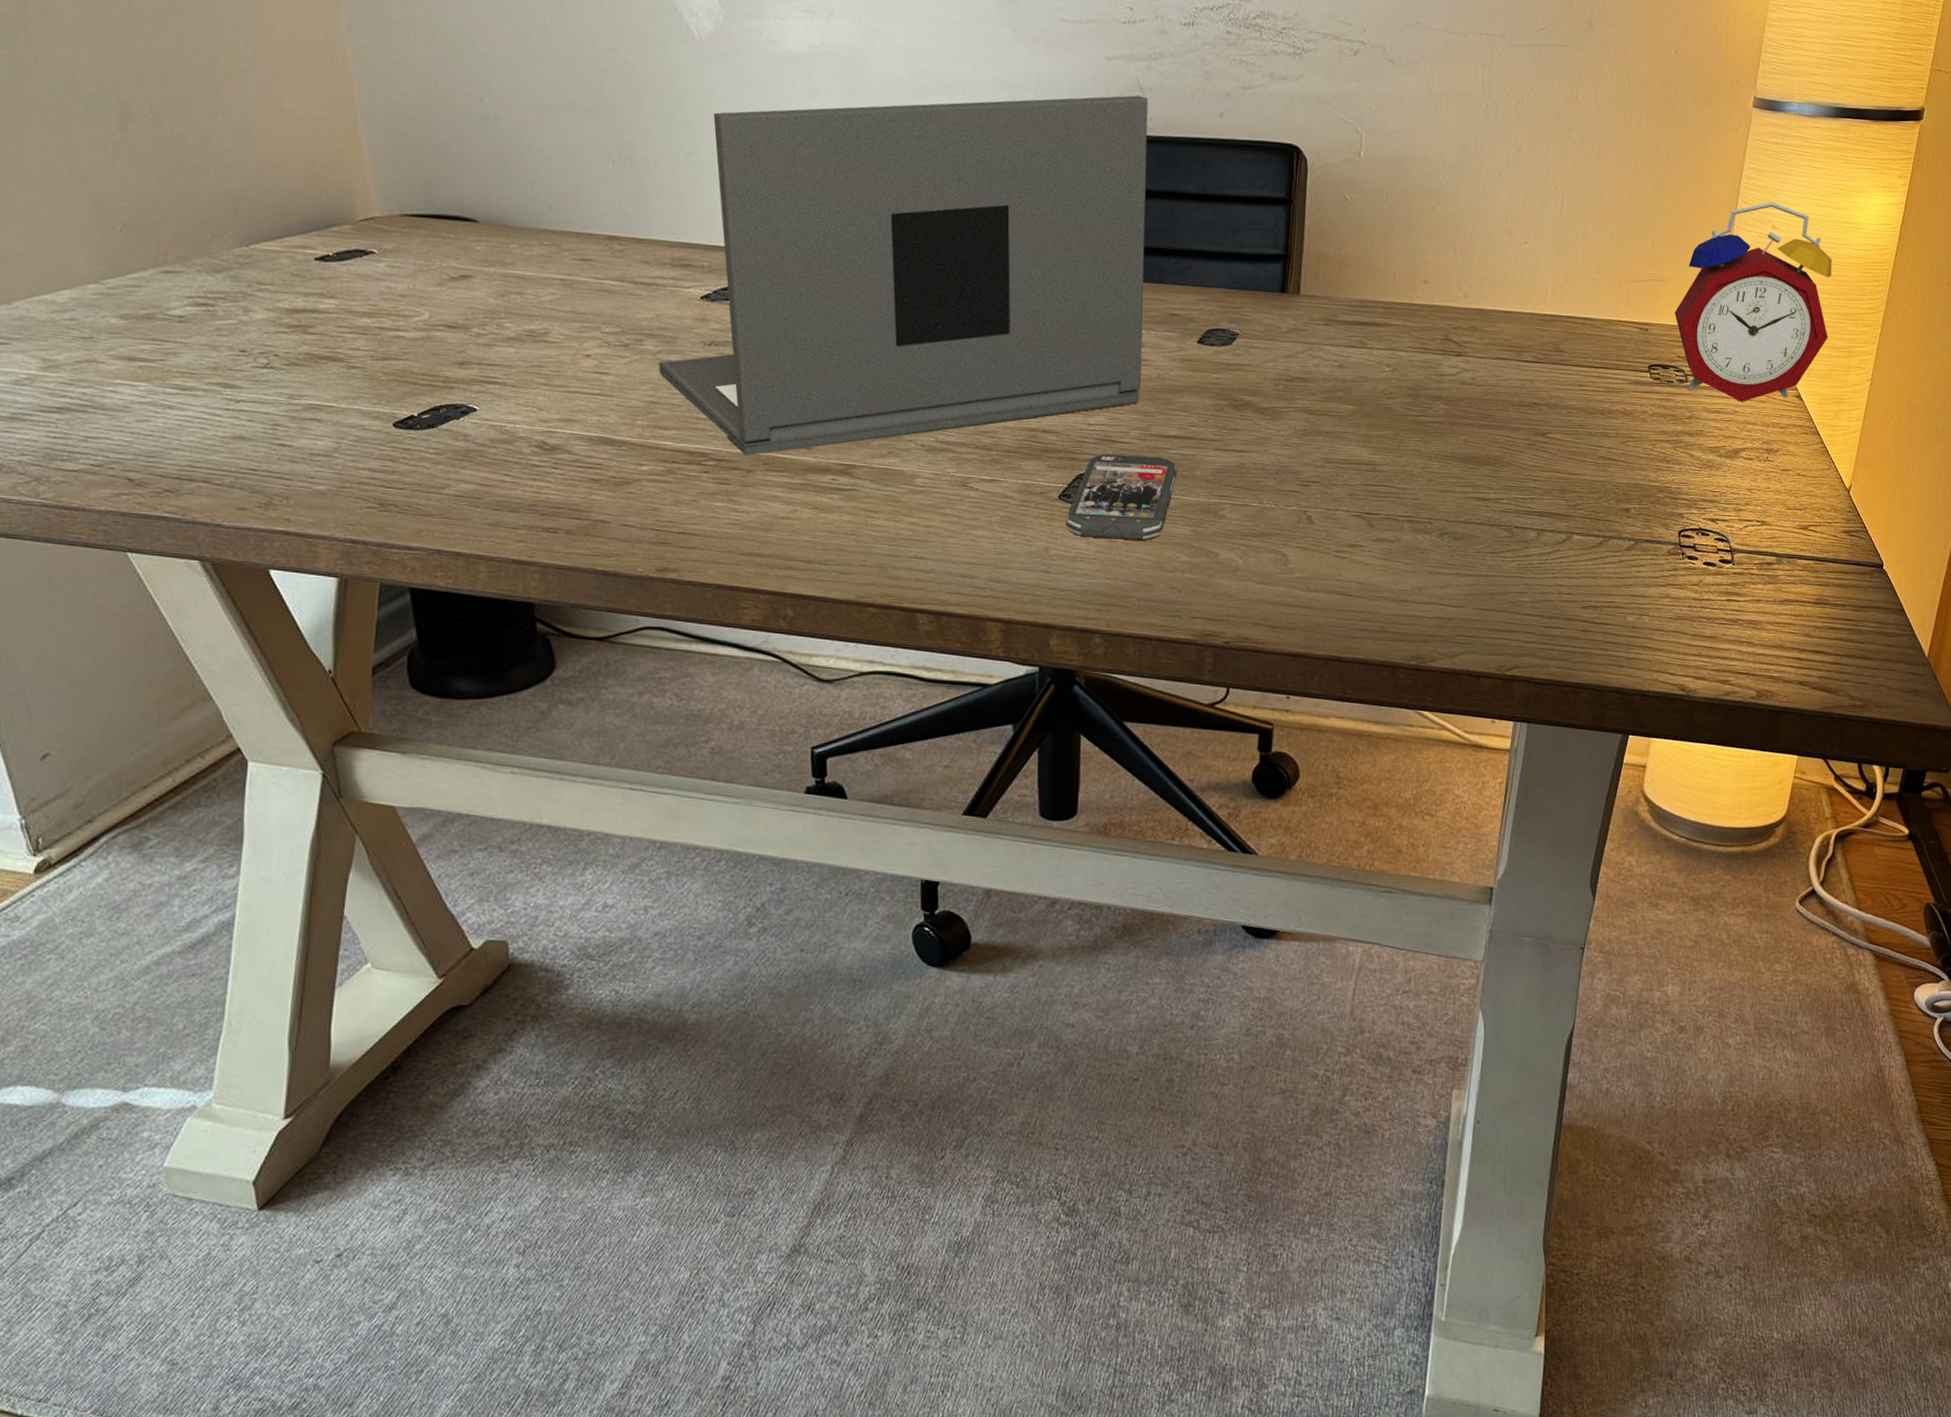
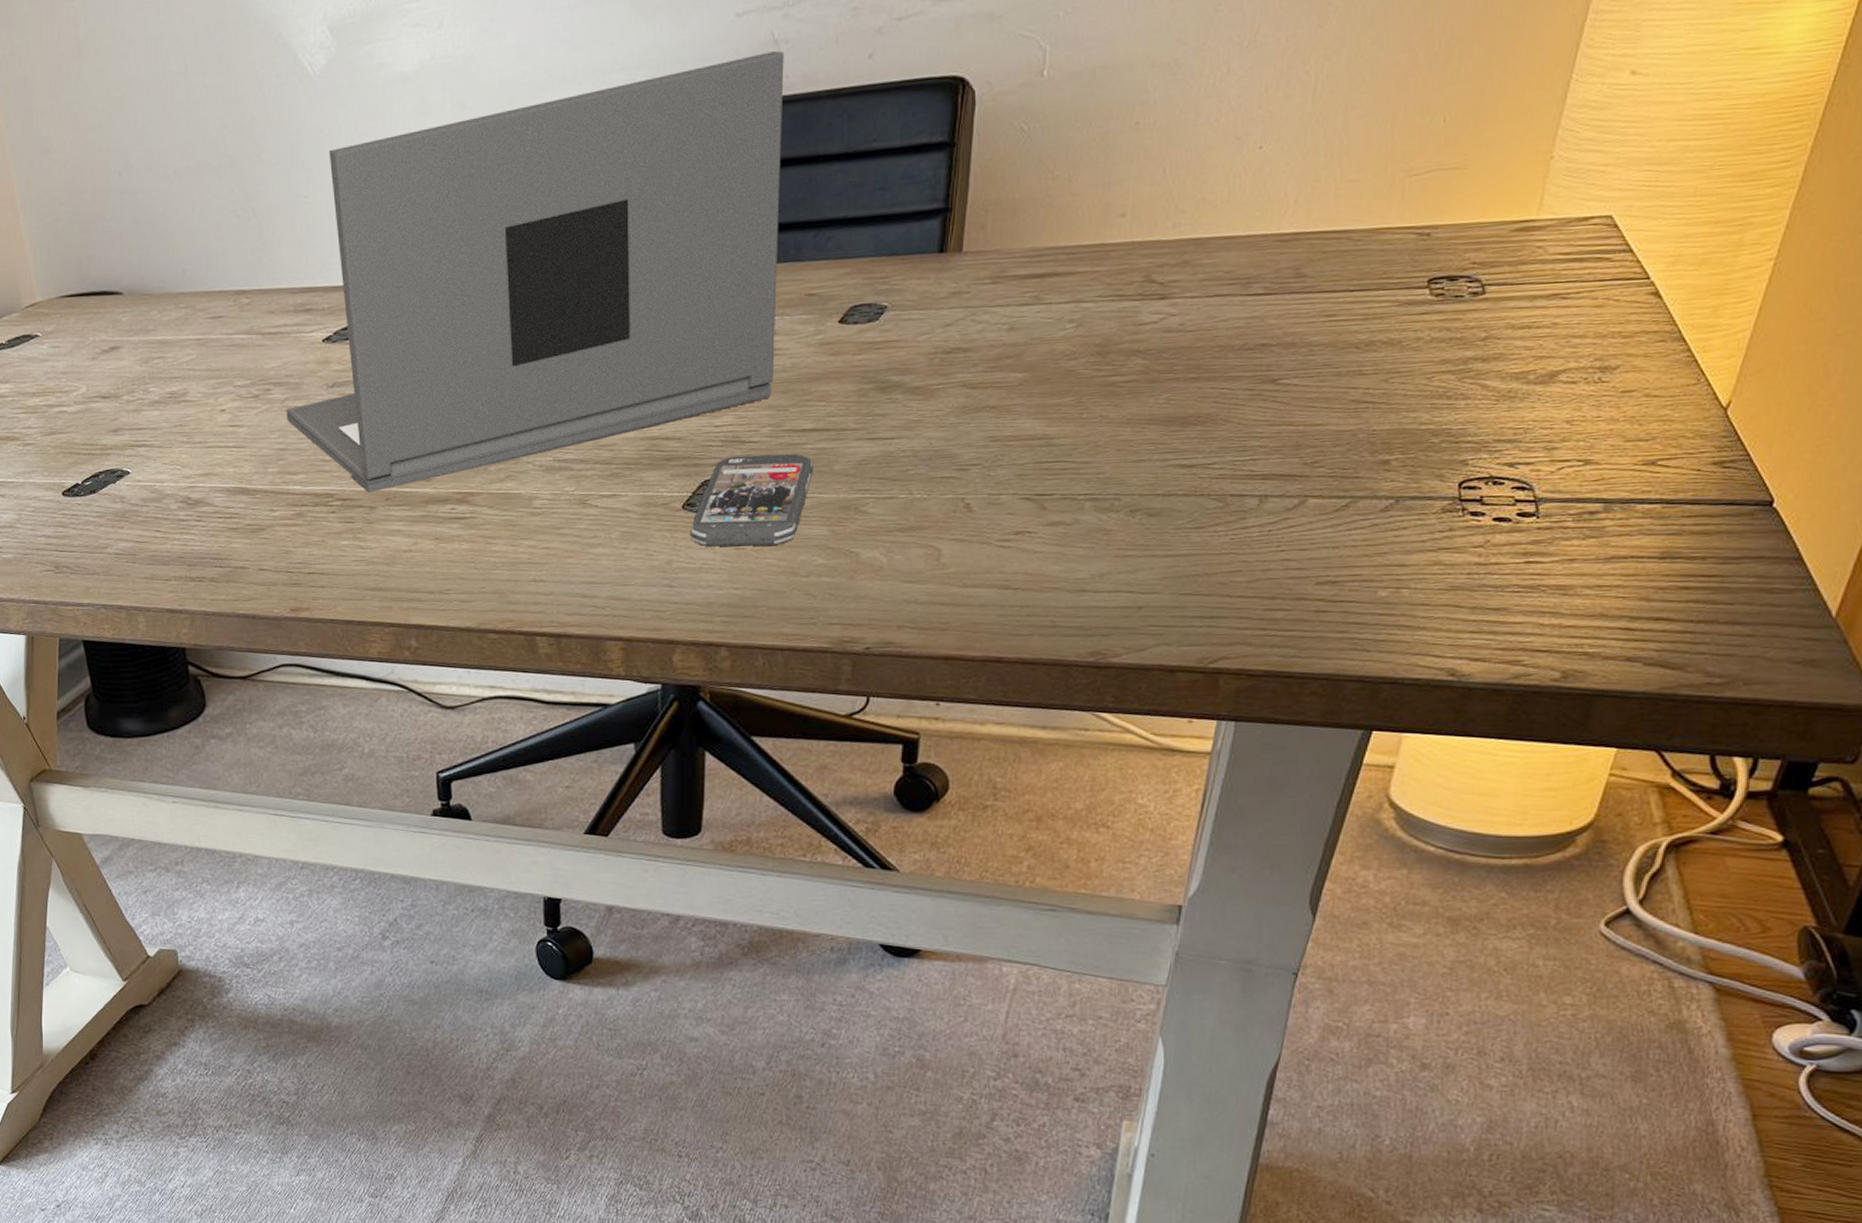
alarm clock: present [1674,202,1832,402] -> none [1471,38,1726,310]

